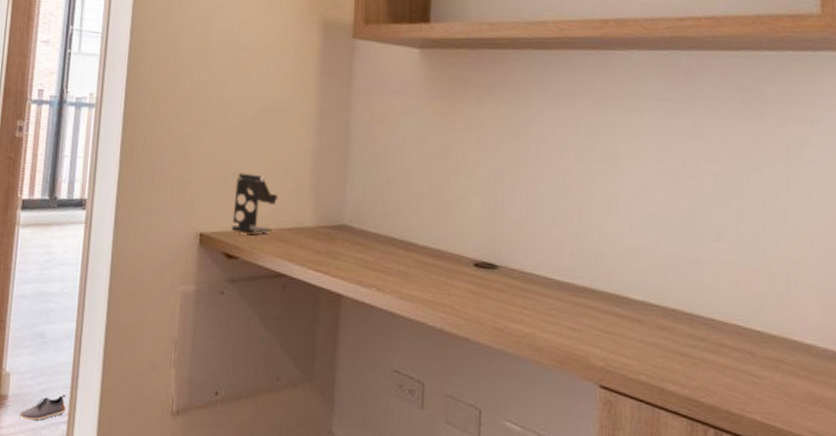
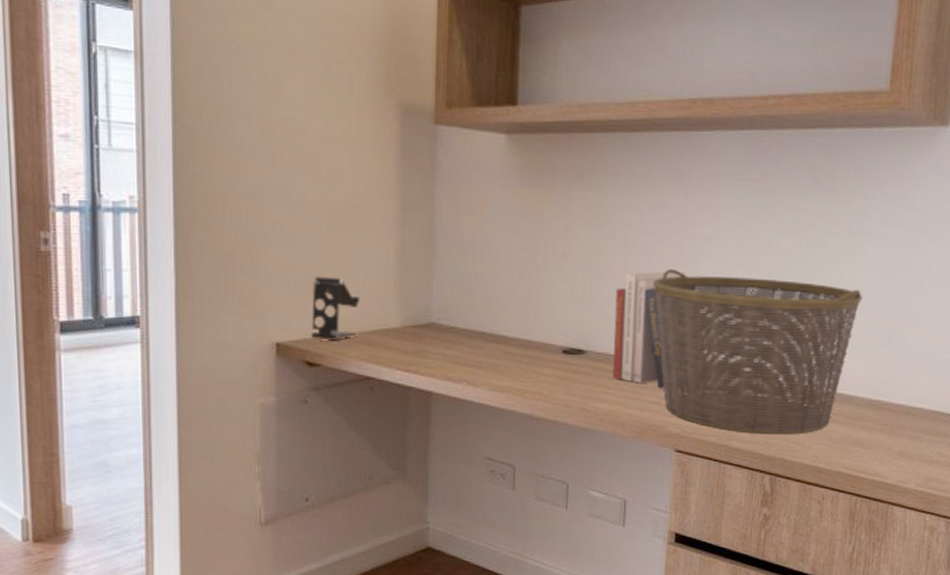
shoe: present [19,394,67,421] -> none [88,520,143,550]
books: none [527,187,632,315] -> present [612,272,706,389]
basket: none [568,186,812,383] -> present [652,268,863,434]

